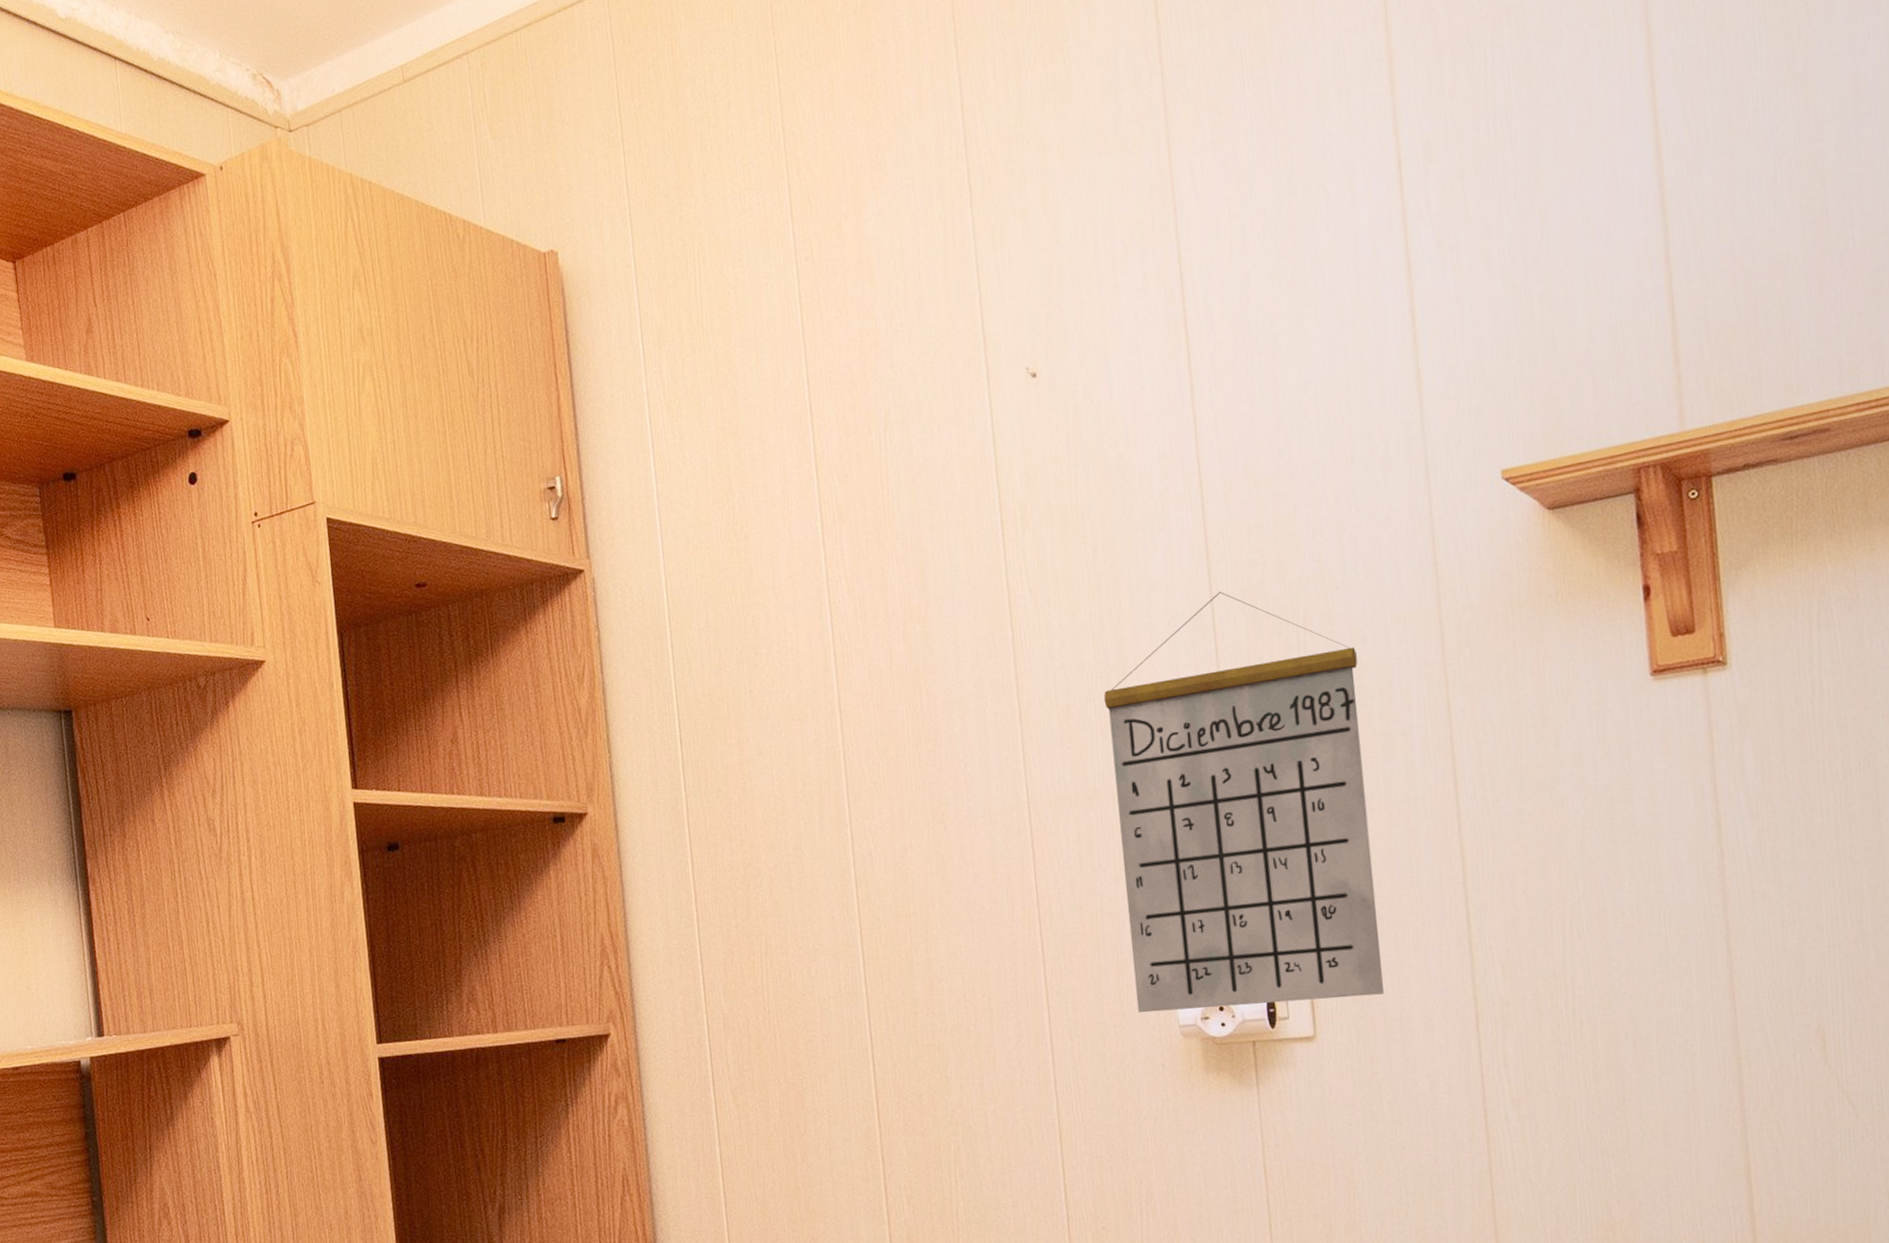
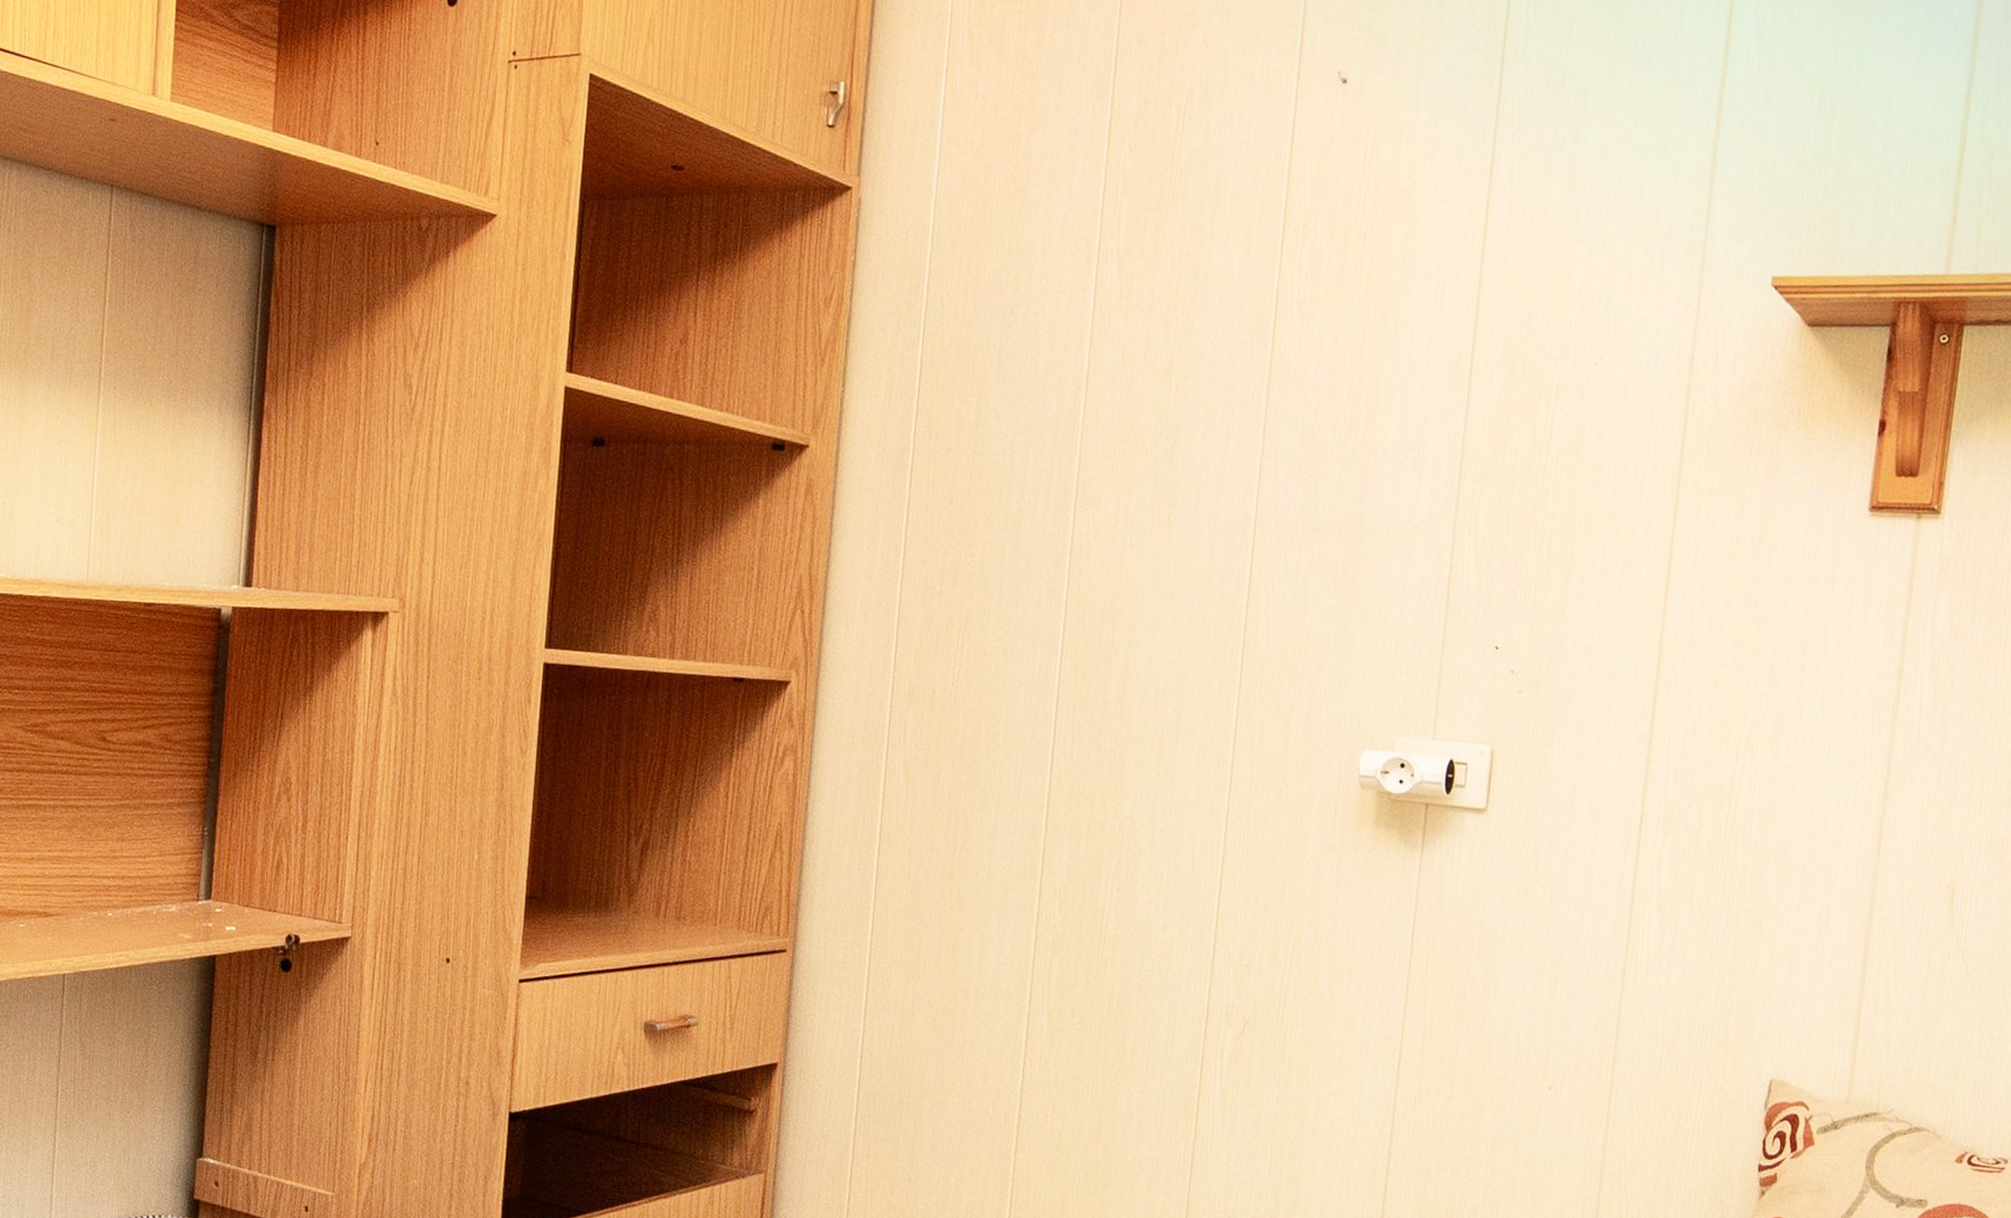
calendar: present [1103,592,1384,1013] -> none [1321,343,1601,779]

